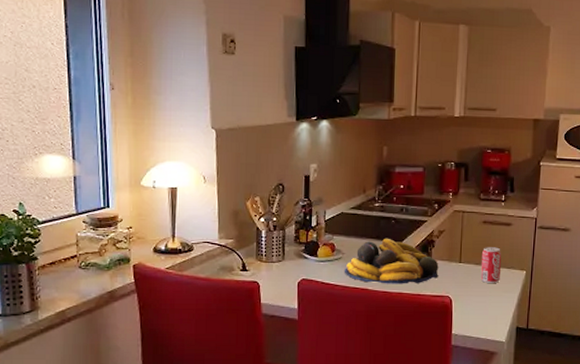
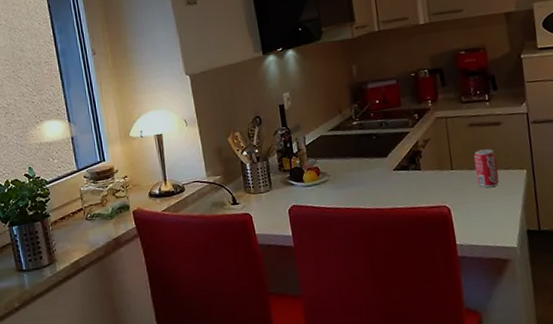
fruit bowl: present [344,238,439,284] -> none [332,154,431,202]

